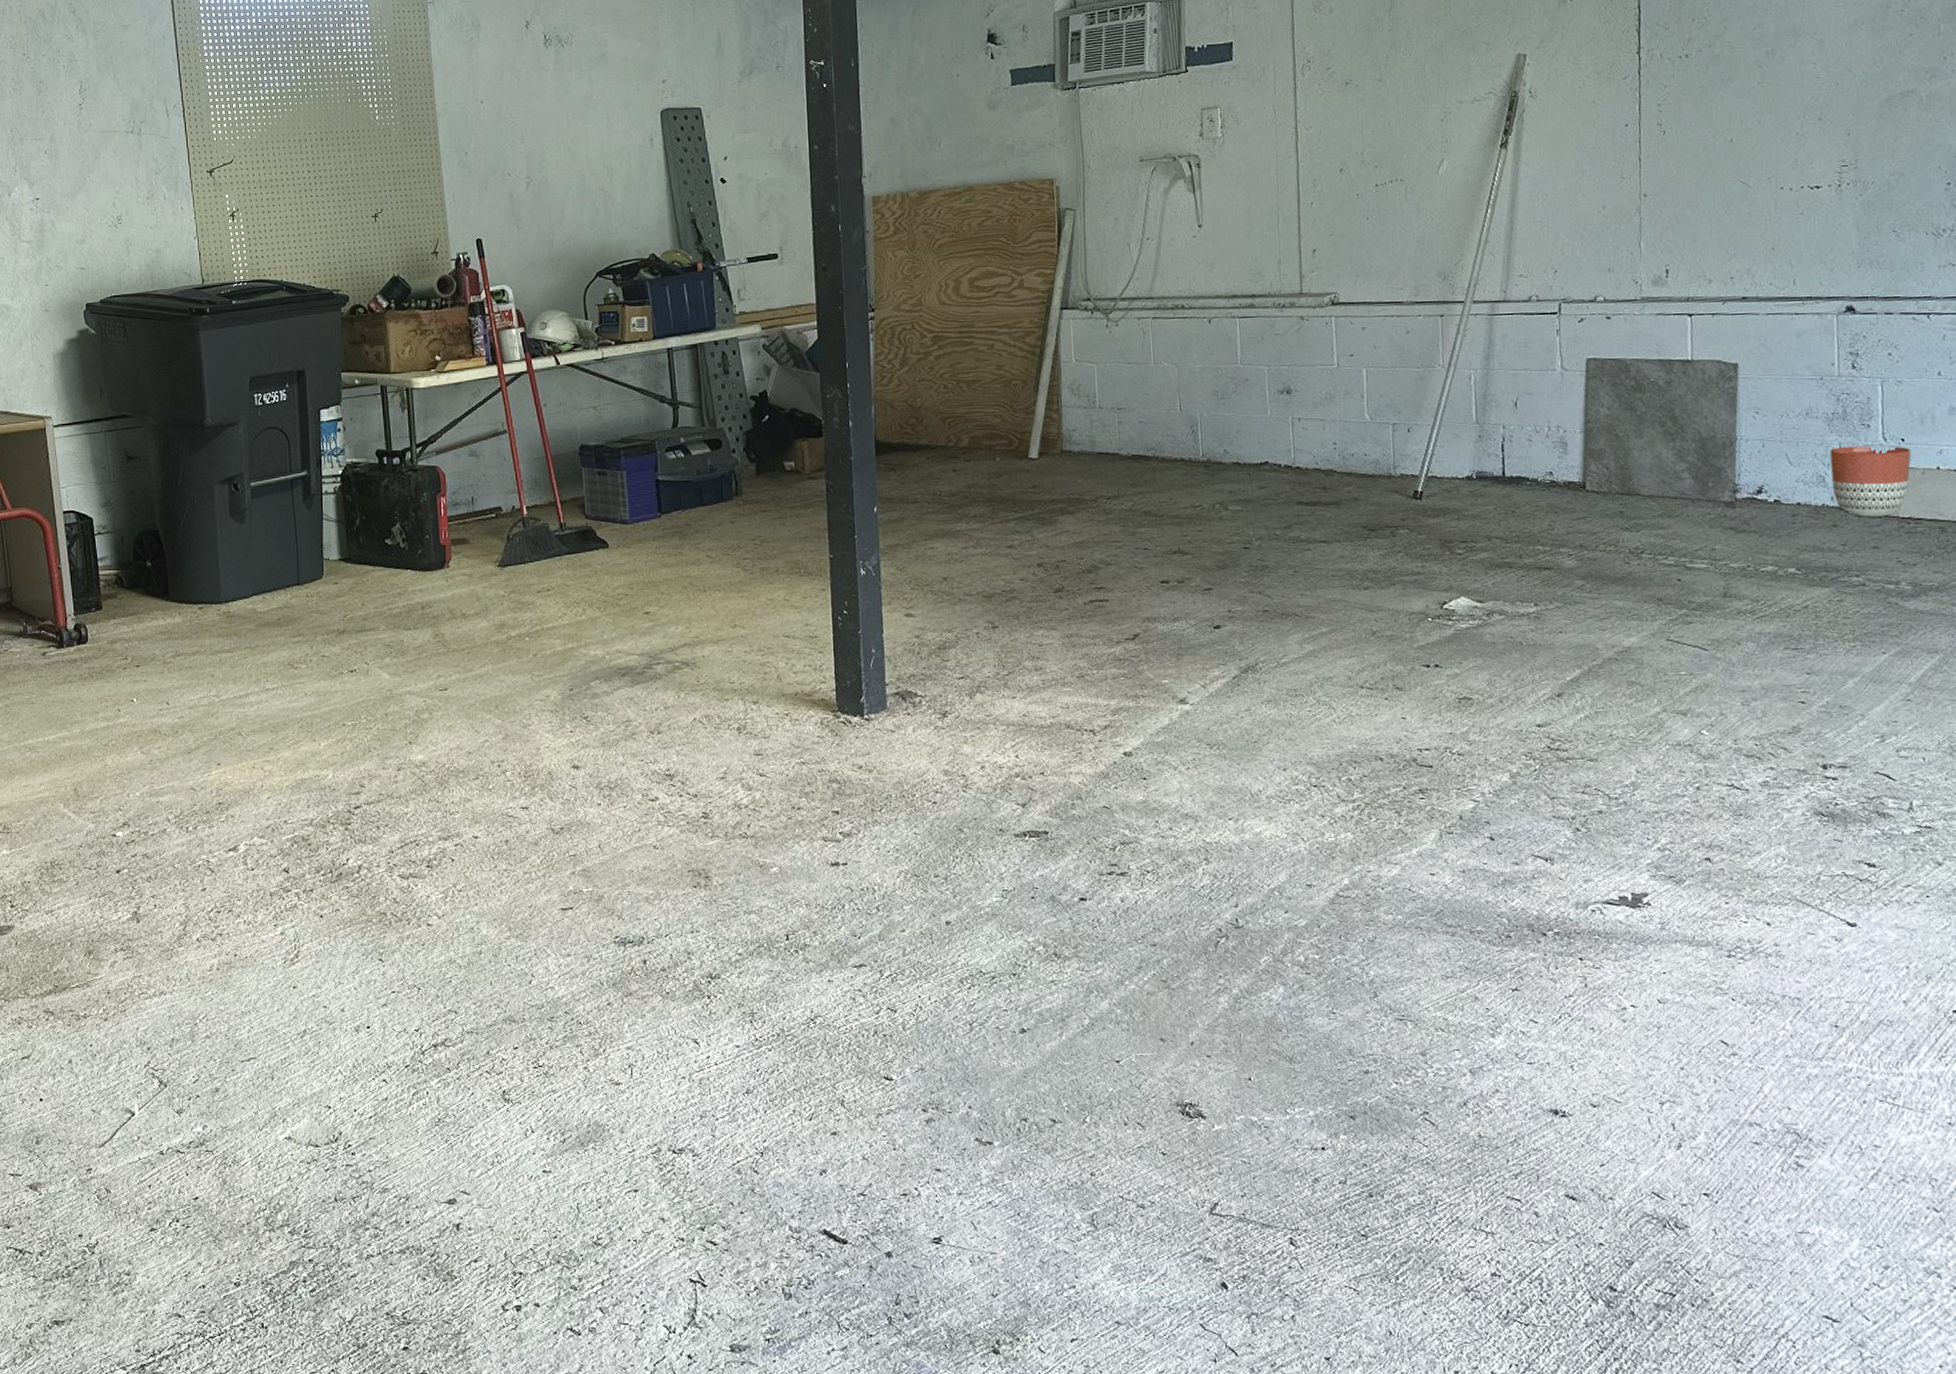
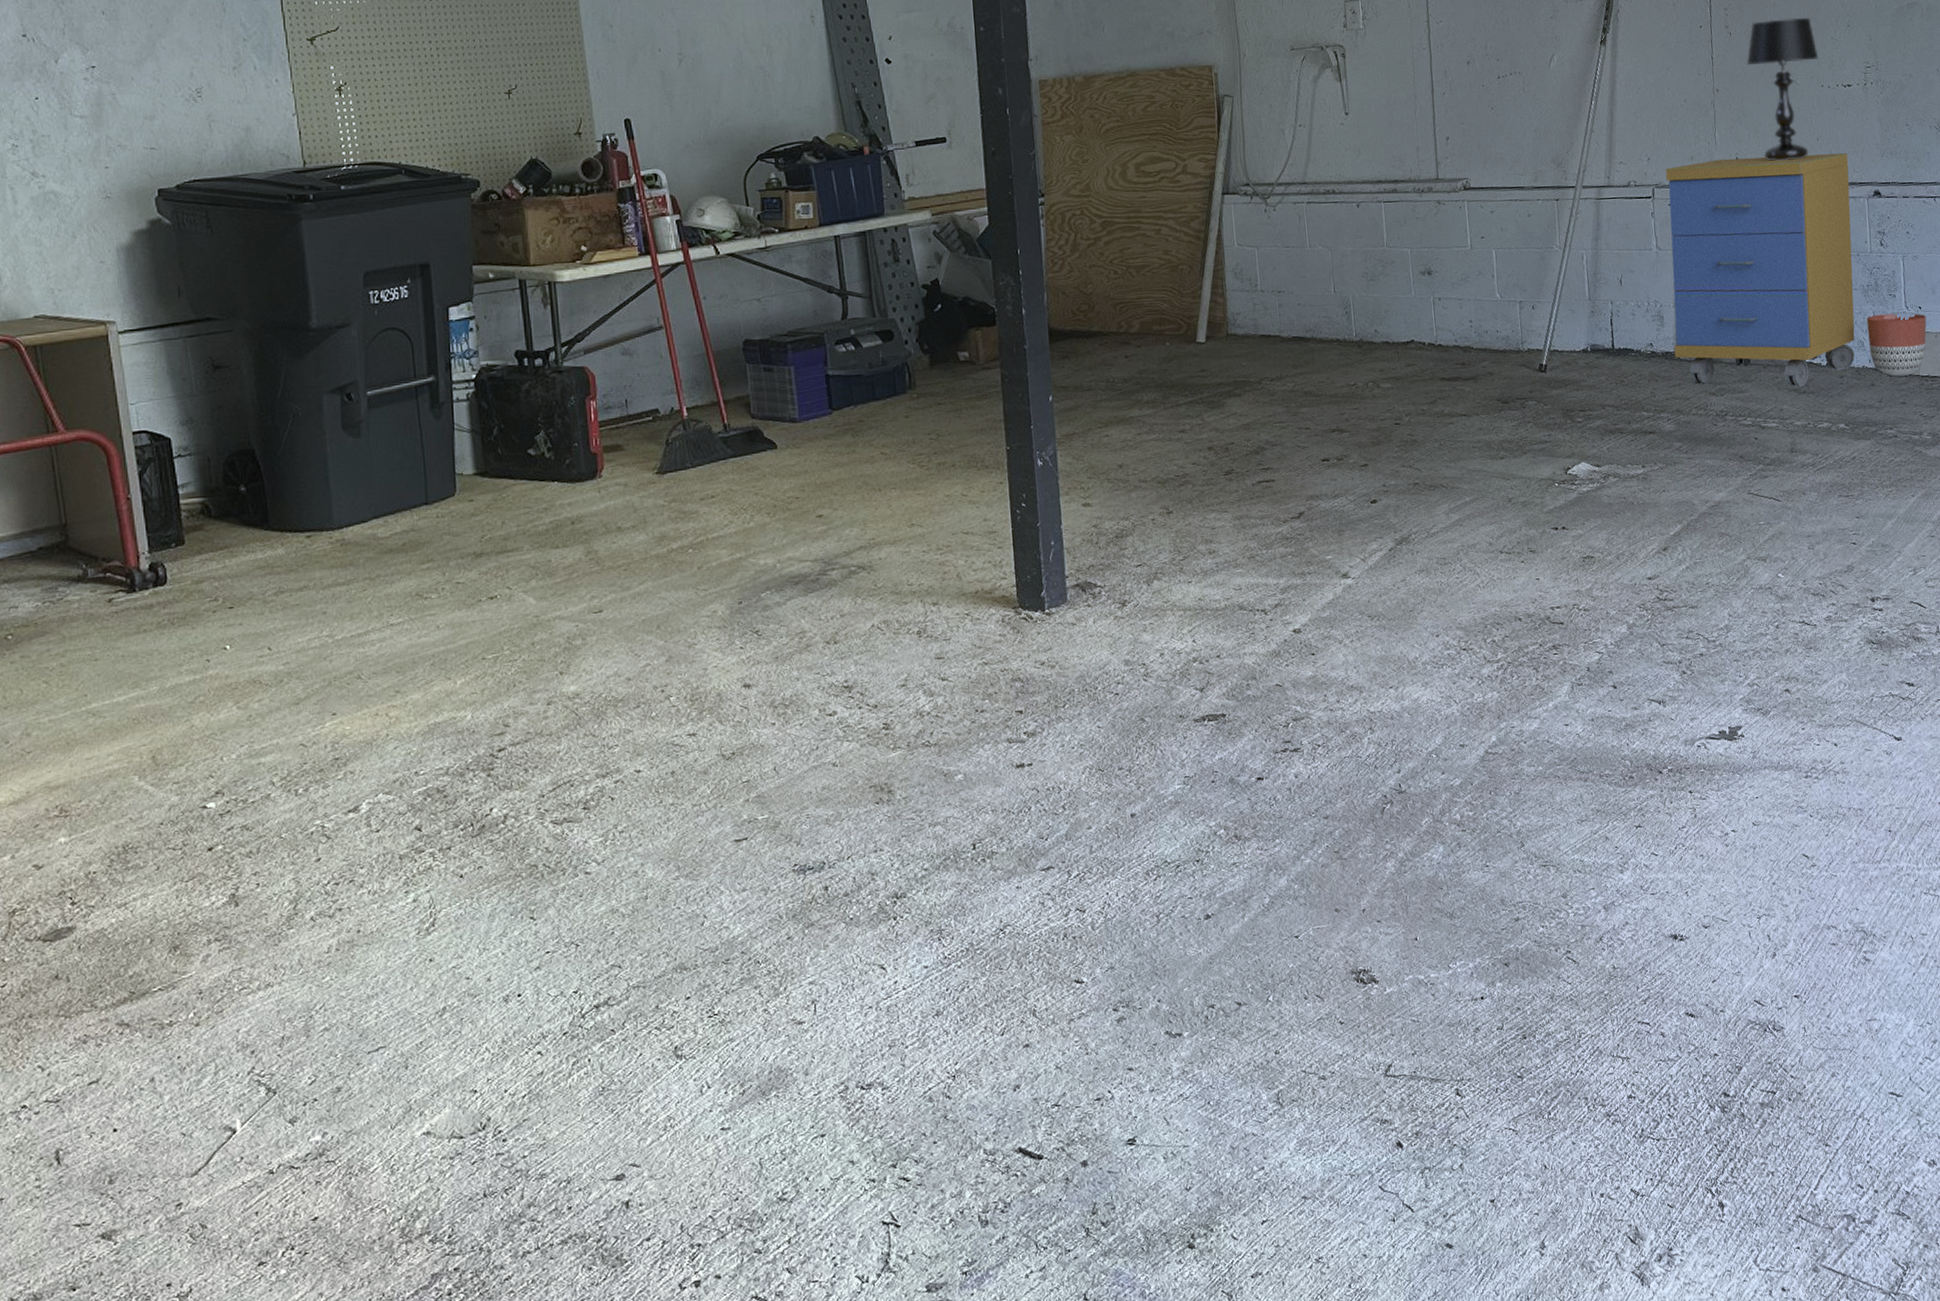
storage cabinet: none [1575,263,1814,525] -> present [1665,152,1855,387]
table lamp: none [1684,112,1779,273] -> present [1747,17,1819,161]

